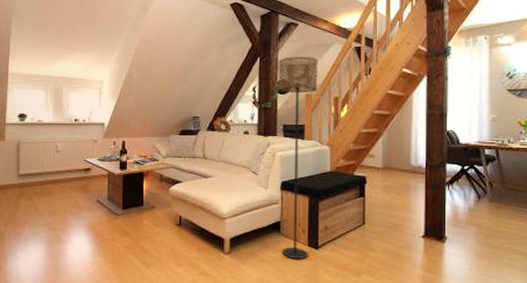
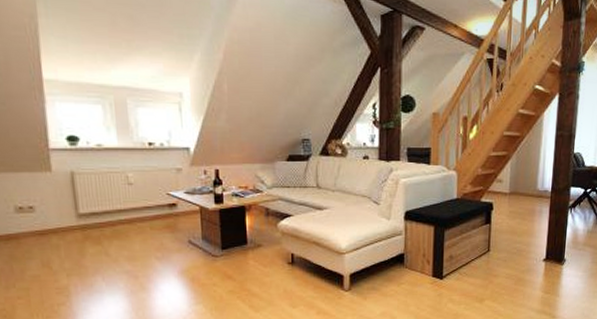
floor lamp: present [278,57,318,259] -> none [402,68,447,290]

